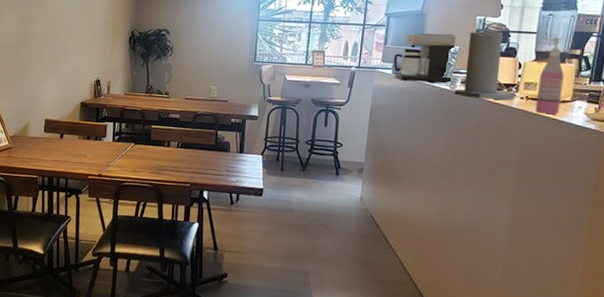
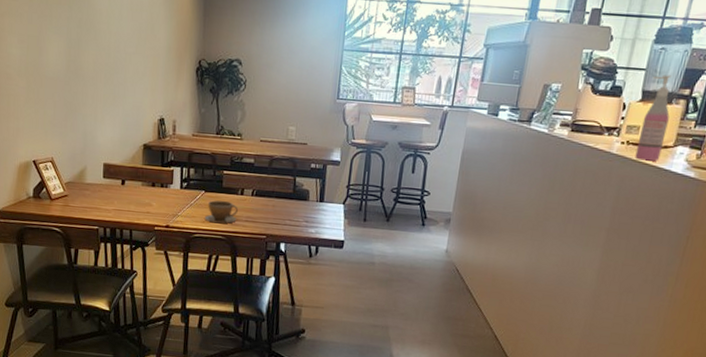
teacup: none [134,152,165,173] -> present [205,200,239,224]
coffee maker: present [393,33,457,83] -> none [489,68,560,125]
paper towel: present [454,31,516,101] -> none [552,67,617,146]

